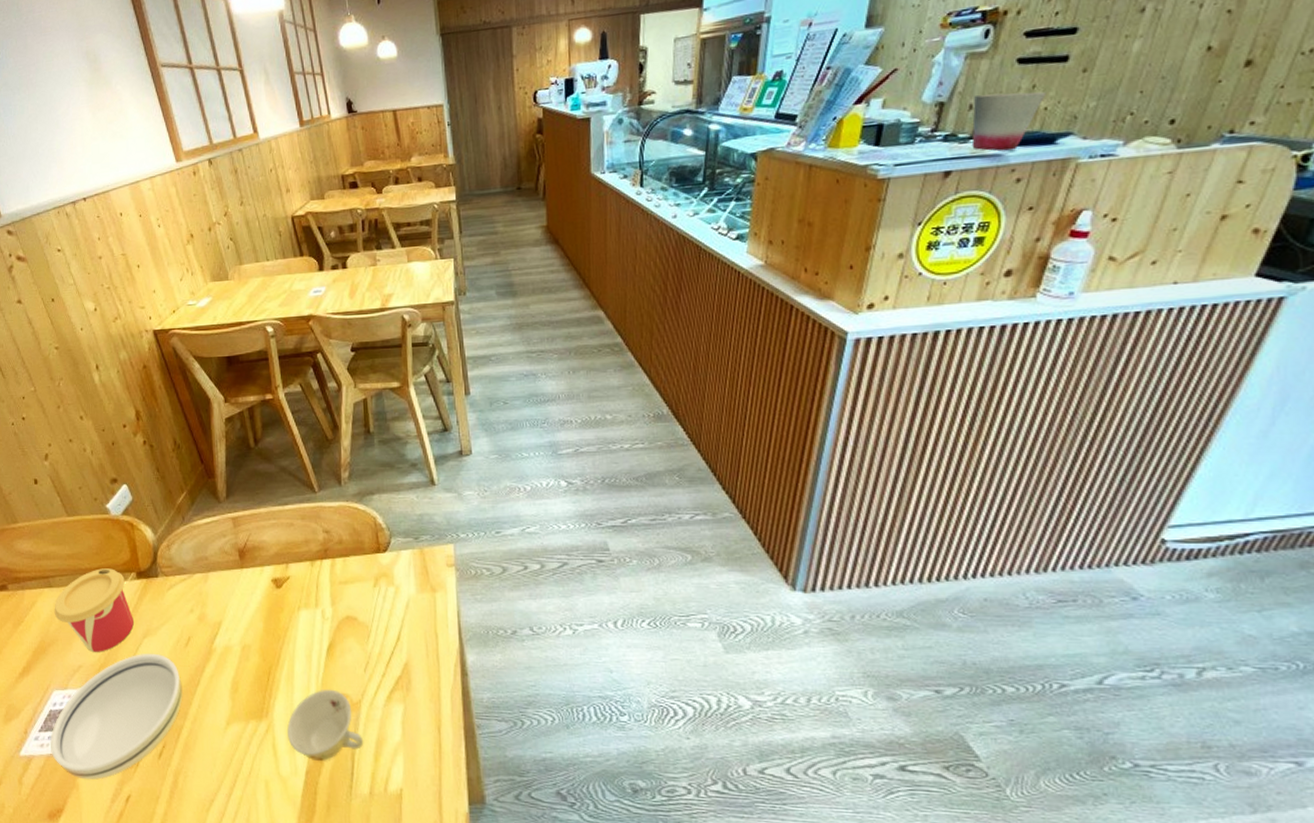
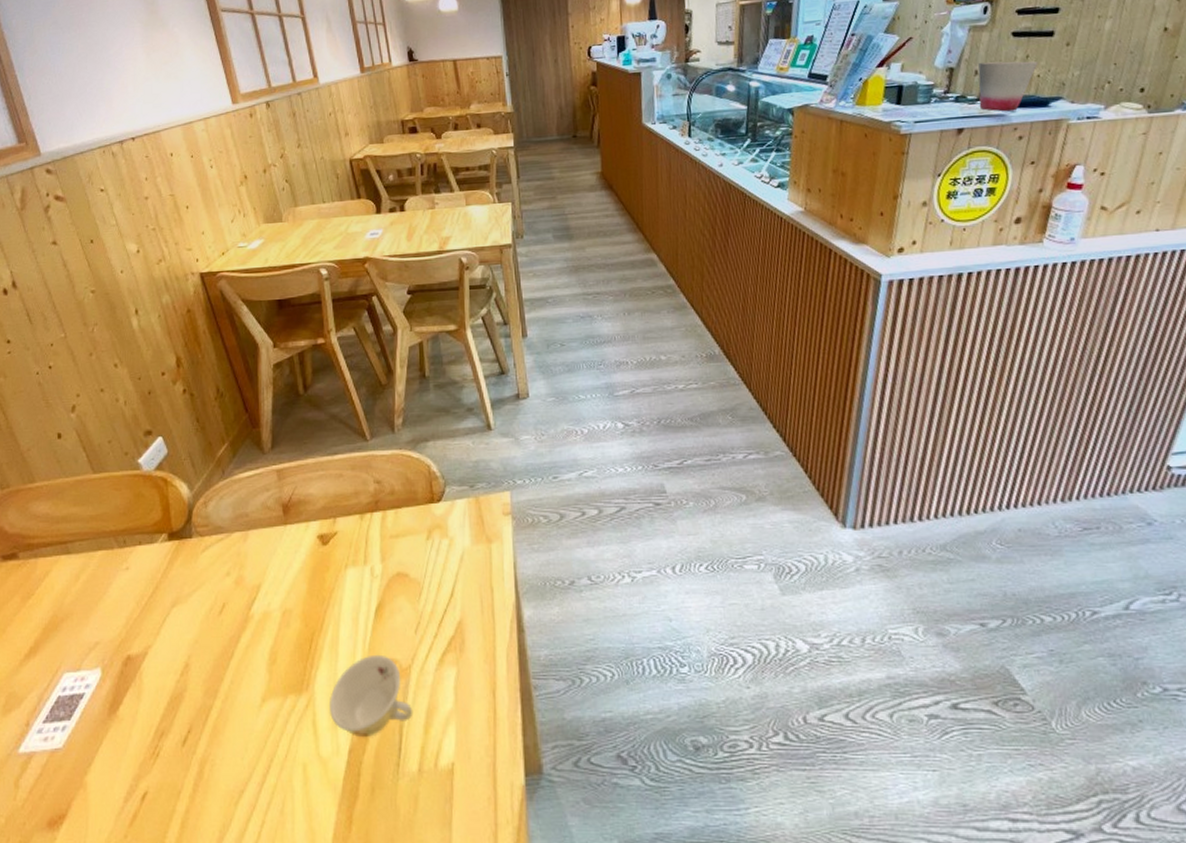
bowl: present [50,653,184,780] -> none [56,623,215,777]
cup: present [54,568,134,652] -> none [71,530,162,626]

